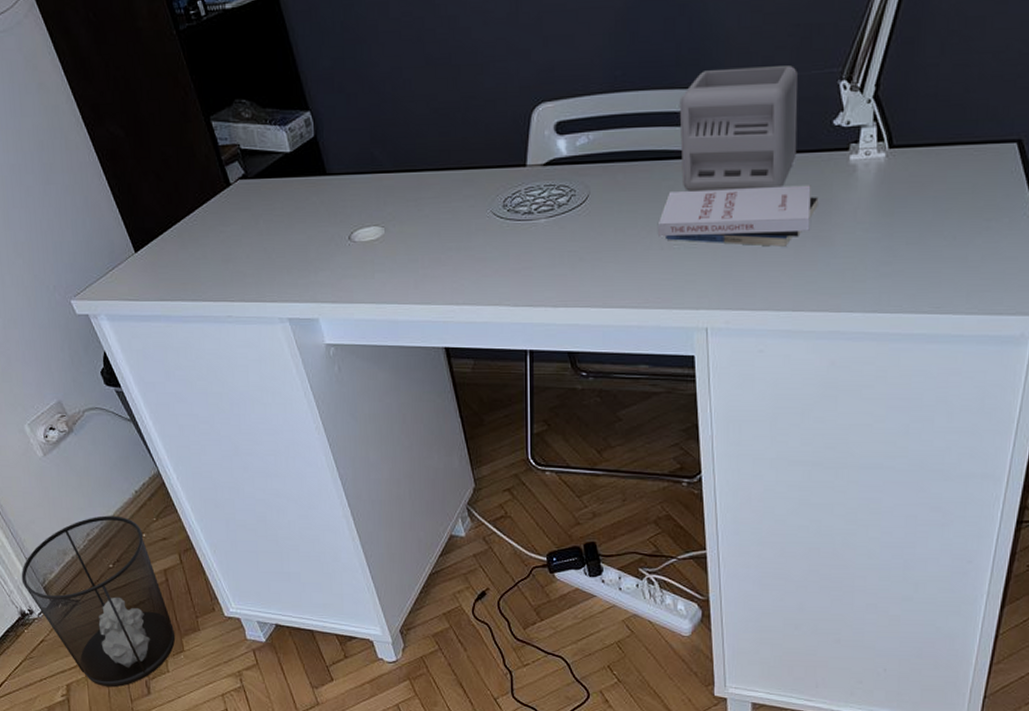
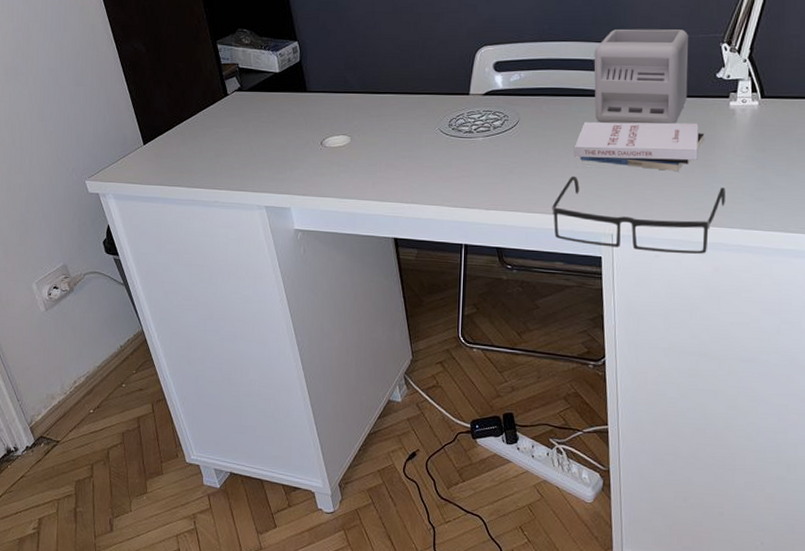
waste bin: present [21,515,176,688] -> none [11,366,141,523]
glasses: none [633,259,844,347] -> present [552,176,726,254]

